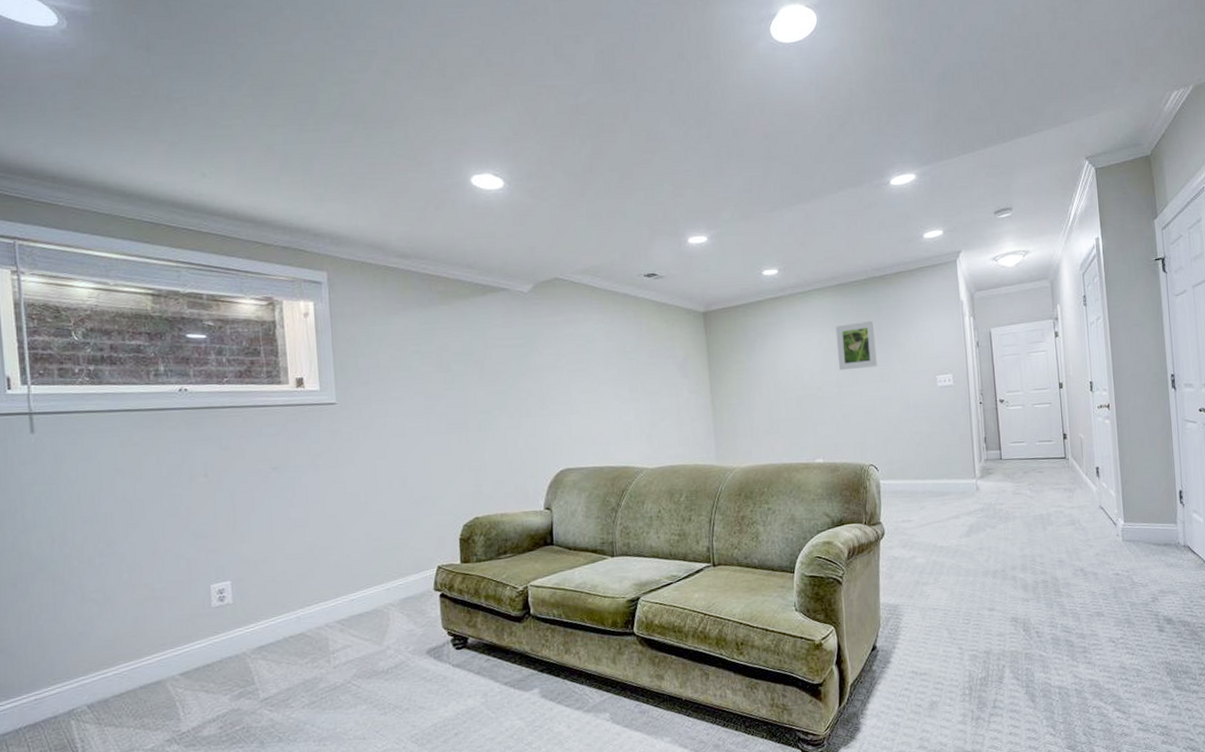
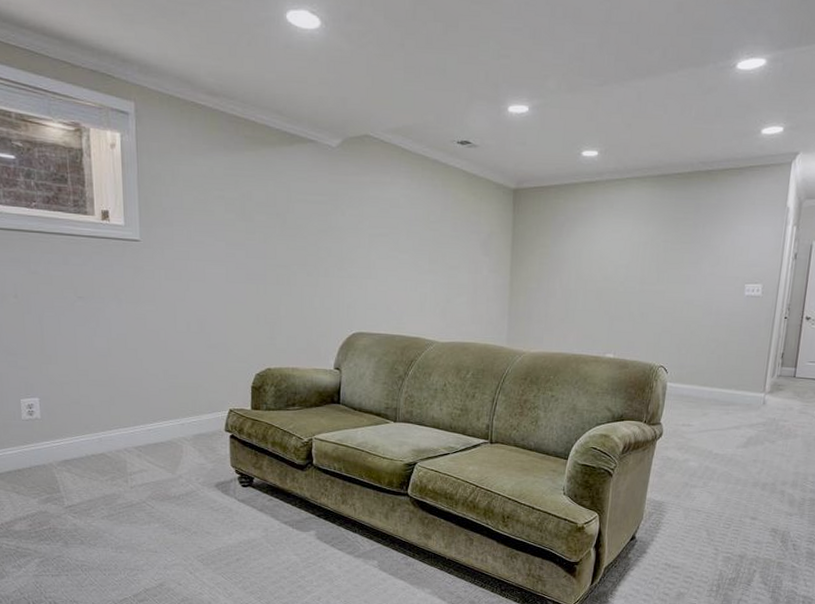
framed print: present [835,320,878,371] -> none [645,217,691,268]

